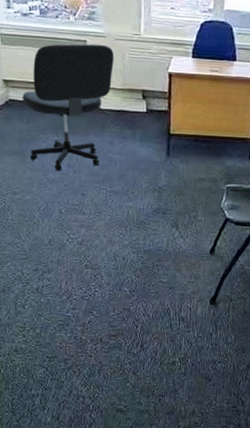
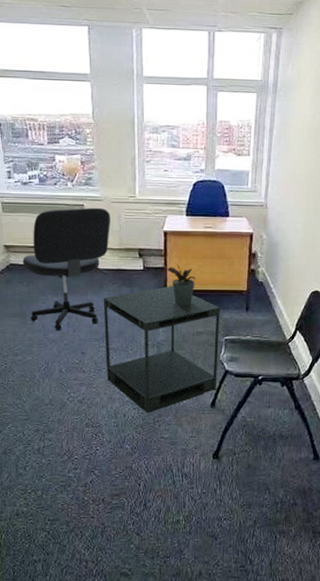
side table: none [104,130,223,257] -> present [103,286,220,413]
potted plant: none [171,107,200,151] -> present [167,263,196,306]

